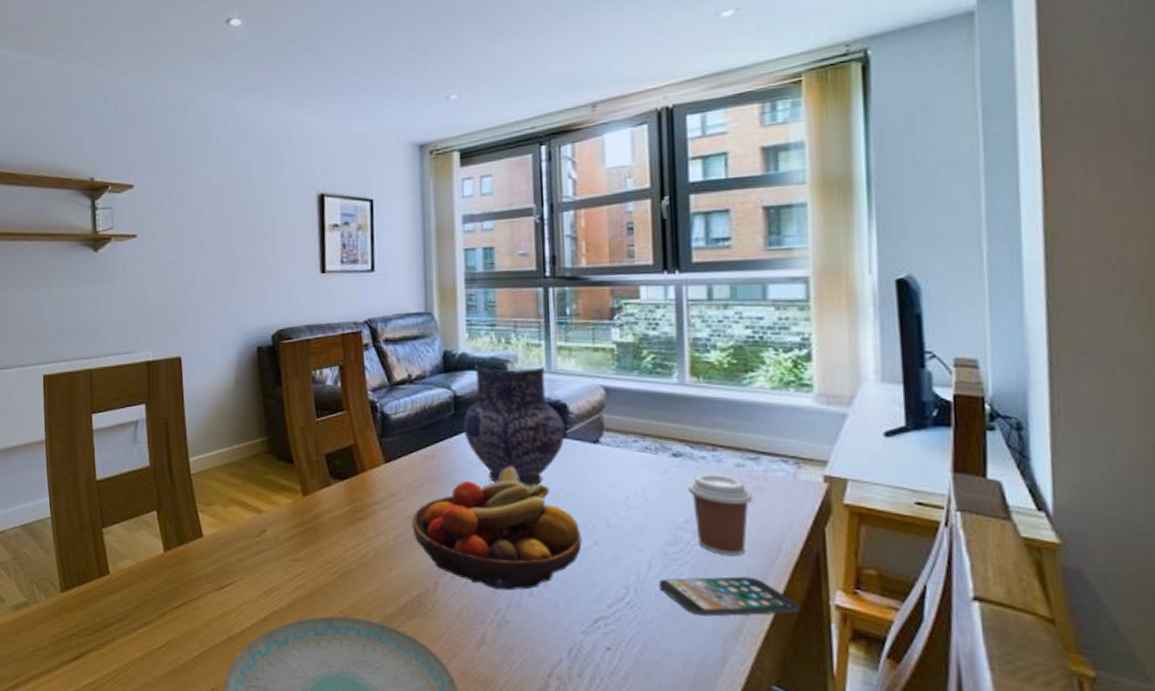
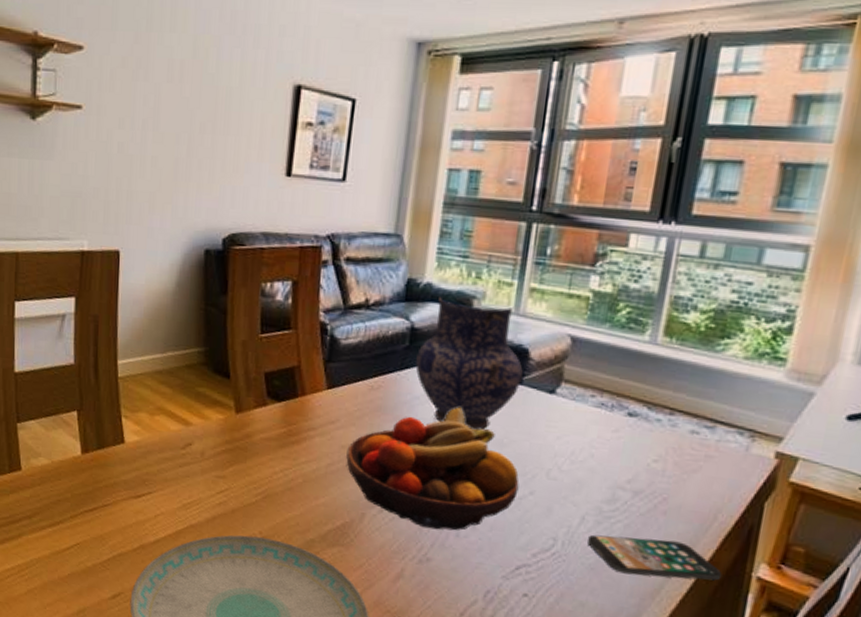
coffee cup: present [687,474,754,557] -> none [635,437,701,521]

